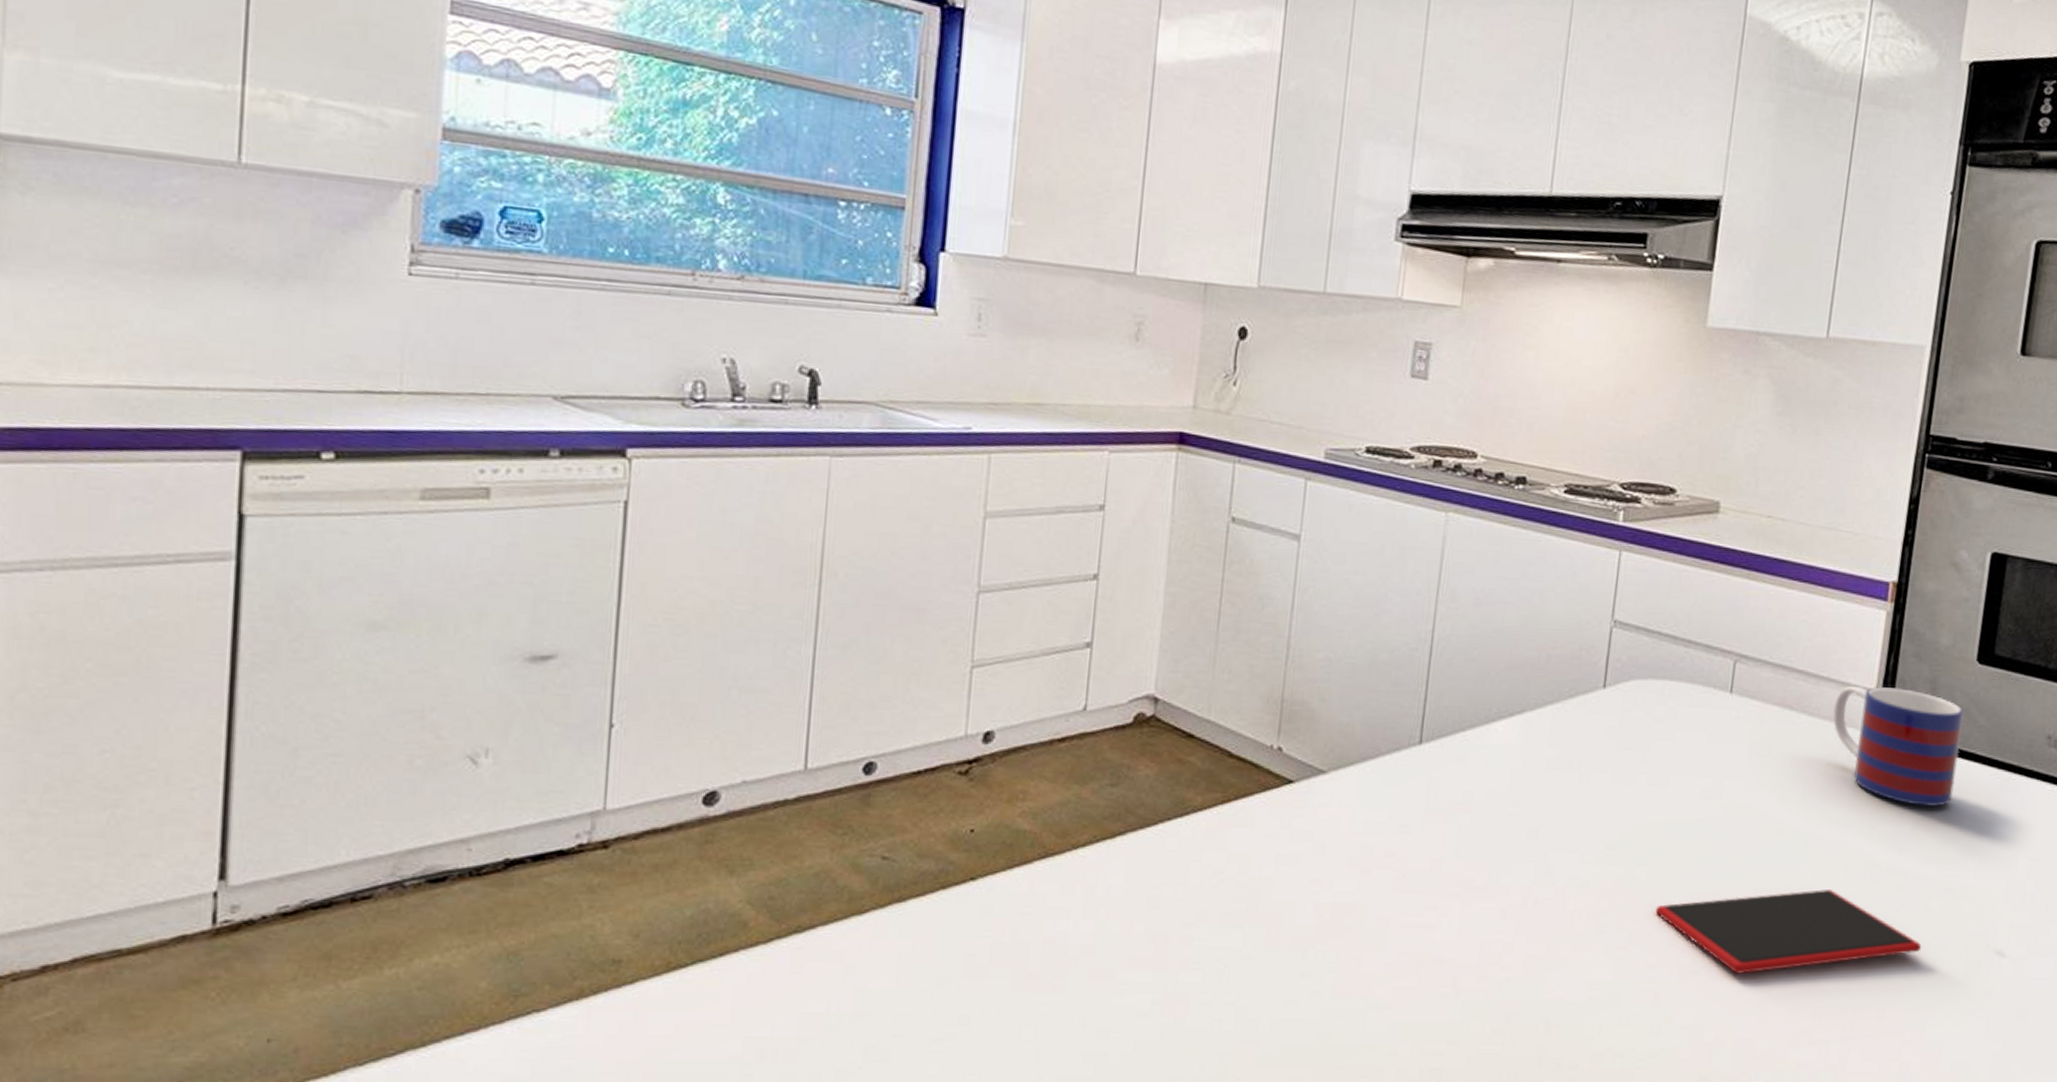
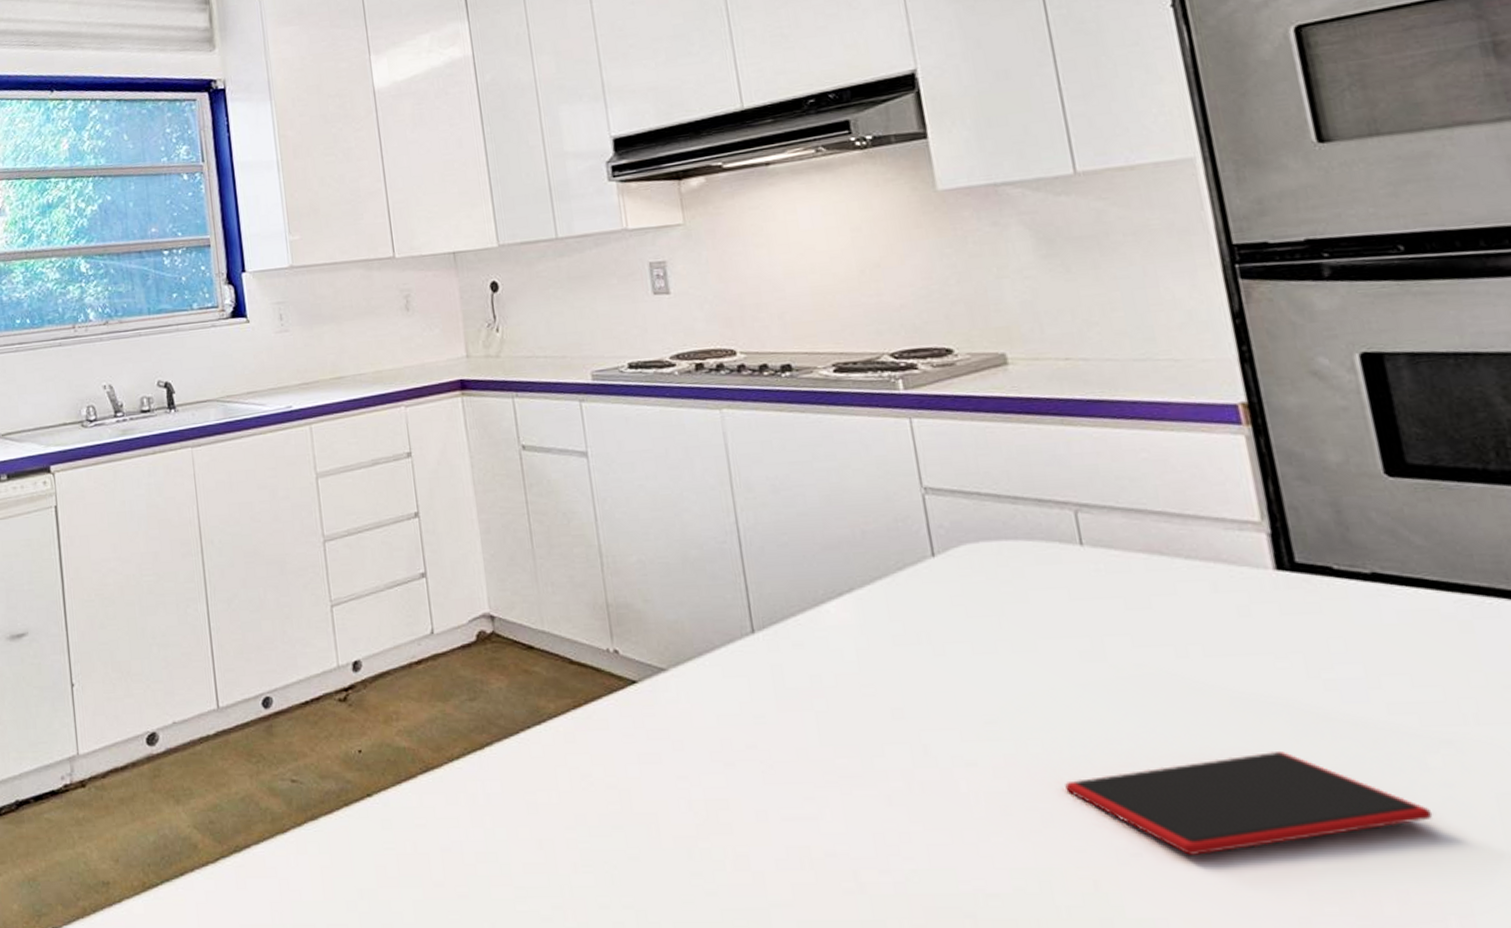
mug: present [1832,685,1964,807] -> none [1212,516,1410,646]

